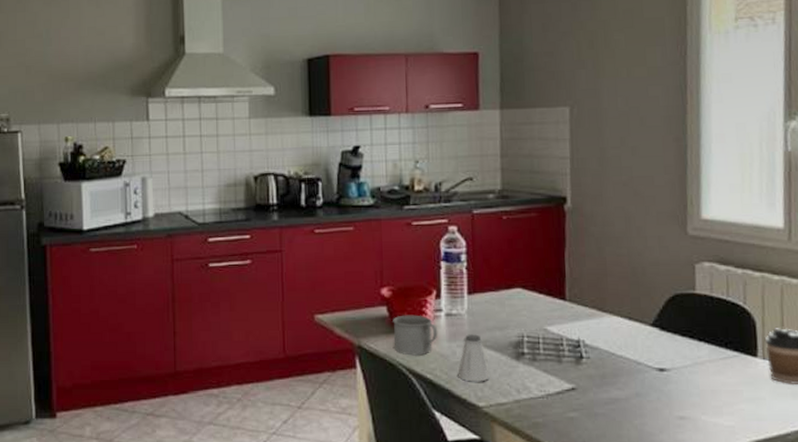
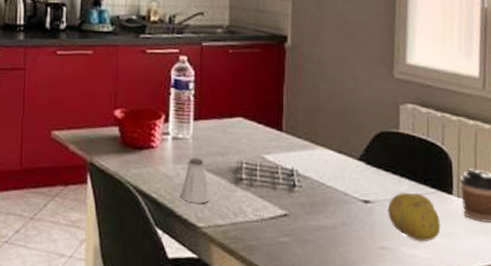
mug: present [393,315,438,356] -> none [123,136,165,176]
fruit: none [685,357,745,408] -> present [387,192,441,241]

